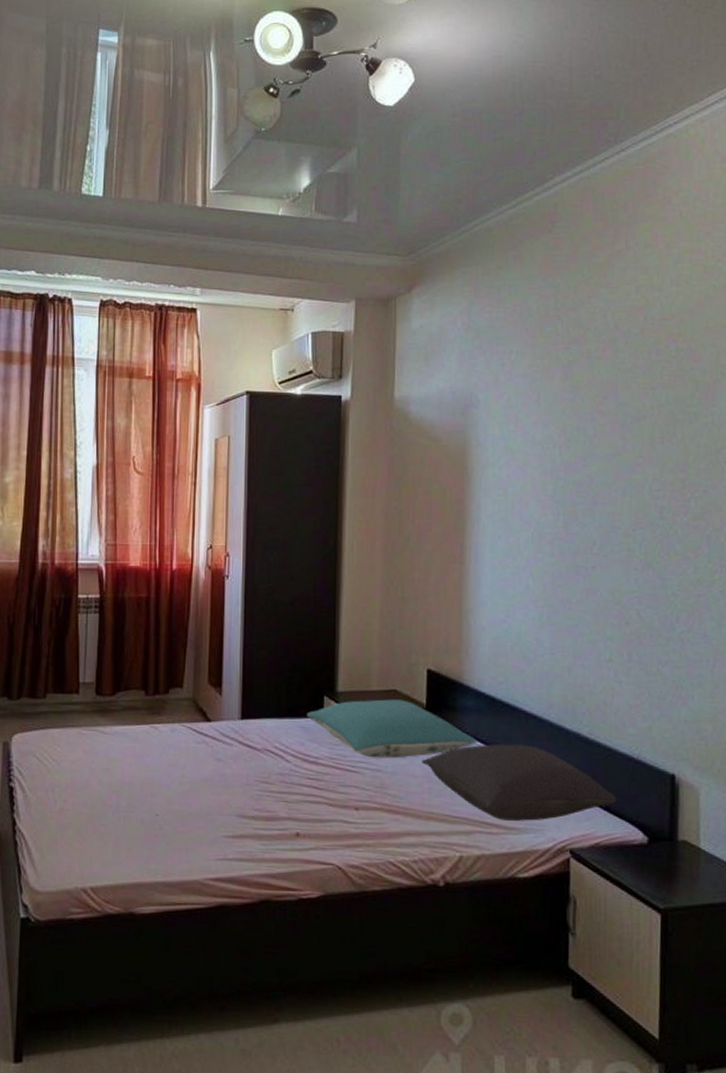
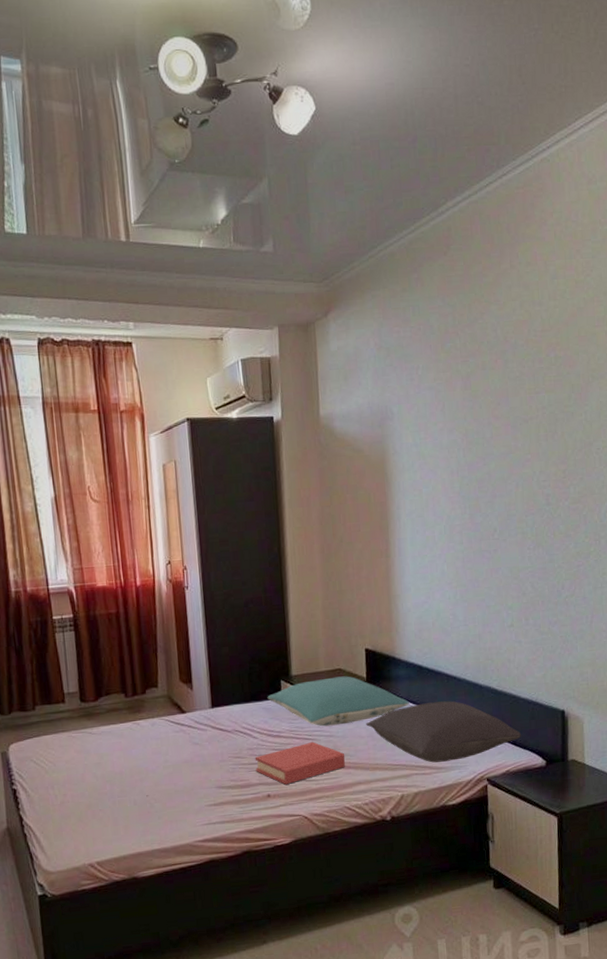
hardback book: none [285,774,394,824] -> present [255,741,346,785]

